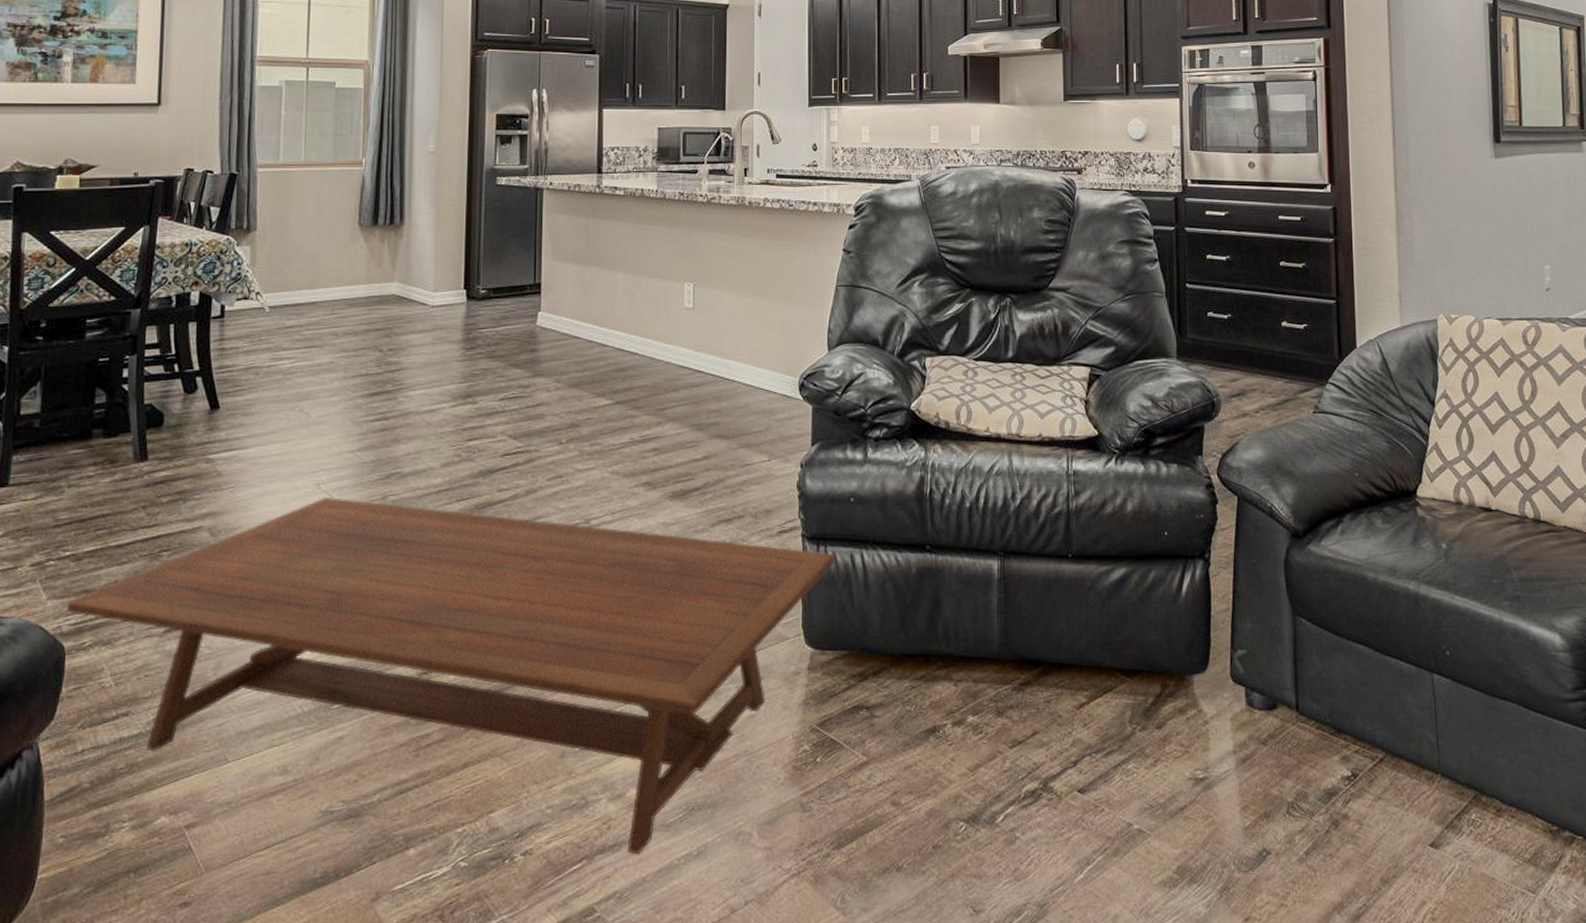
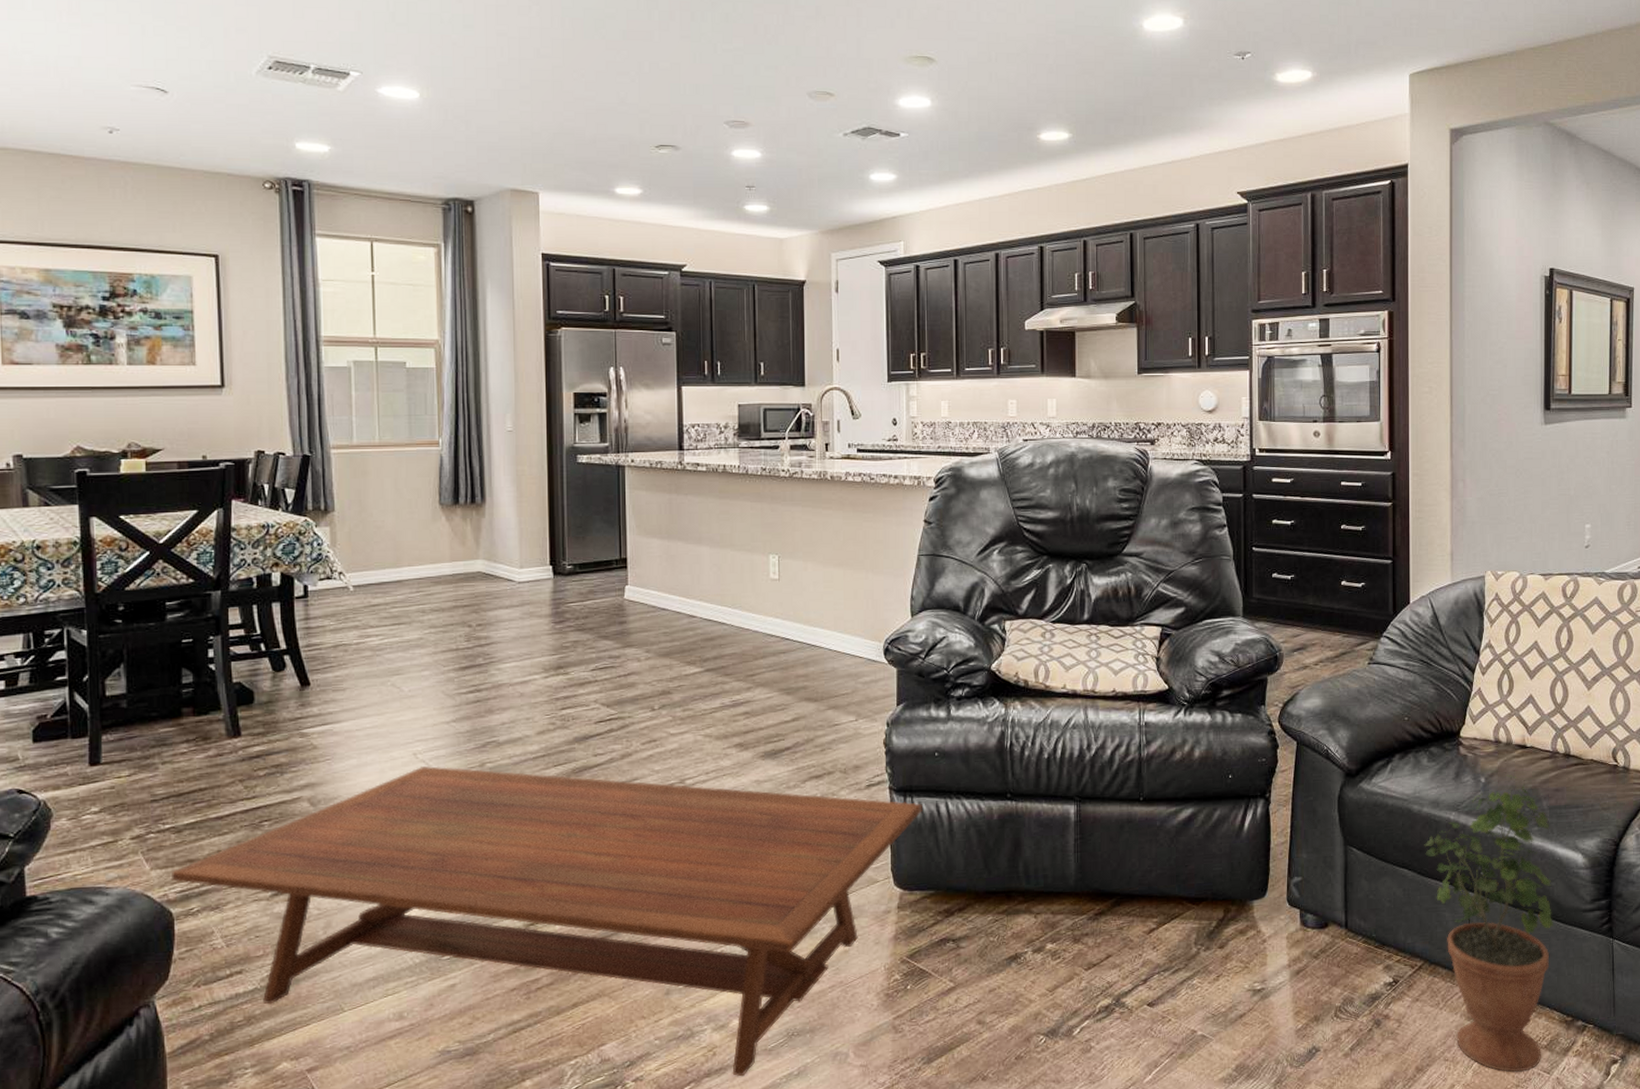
potted plant: none [1381,541,1532,890] -> present [1424,775,1554,1073]

